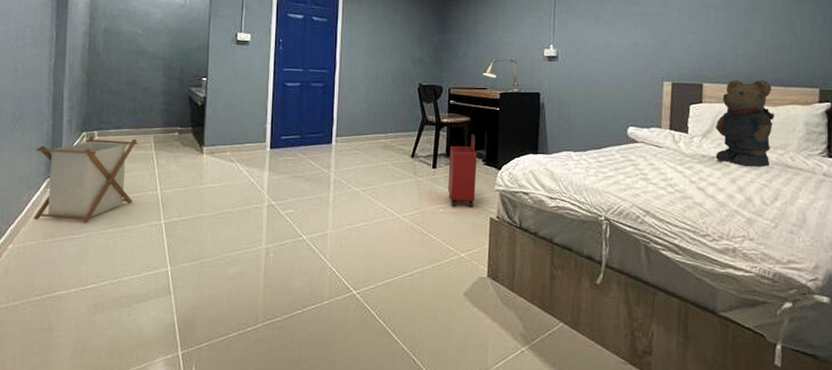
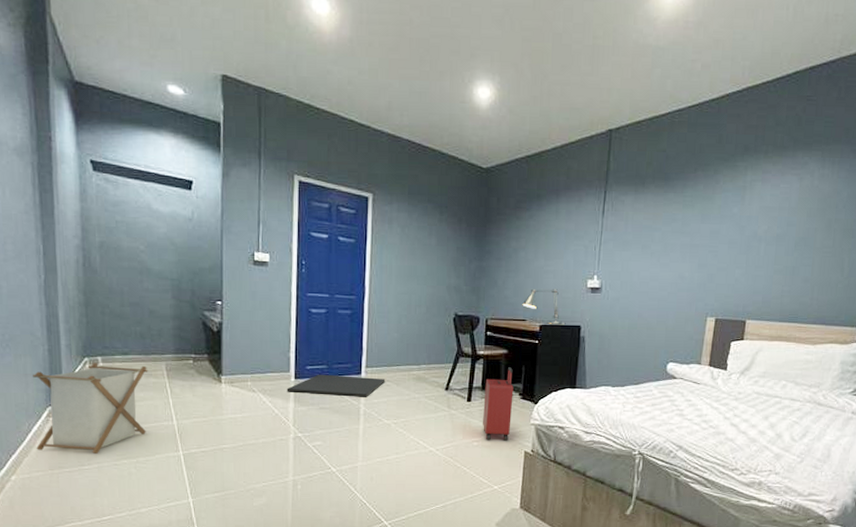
doormat: none [262,143,355,165] -> present [286,374,386,397]
teddy bear: present [715,79,775,167] -> none [751,317,814,405]

